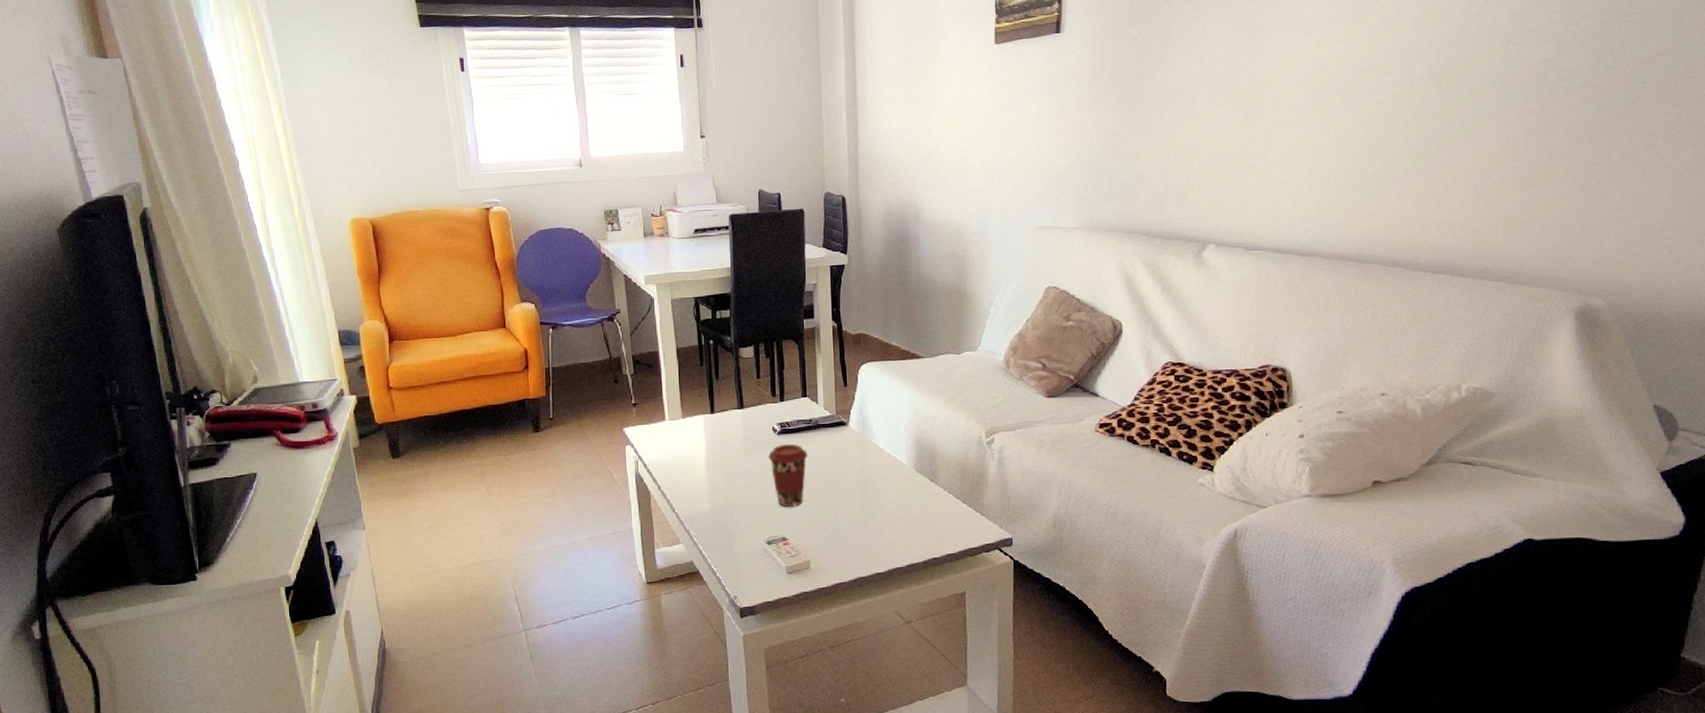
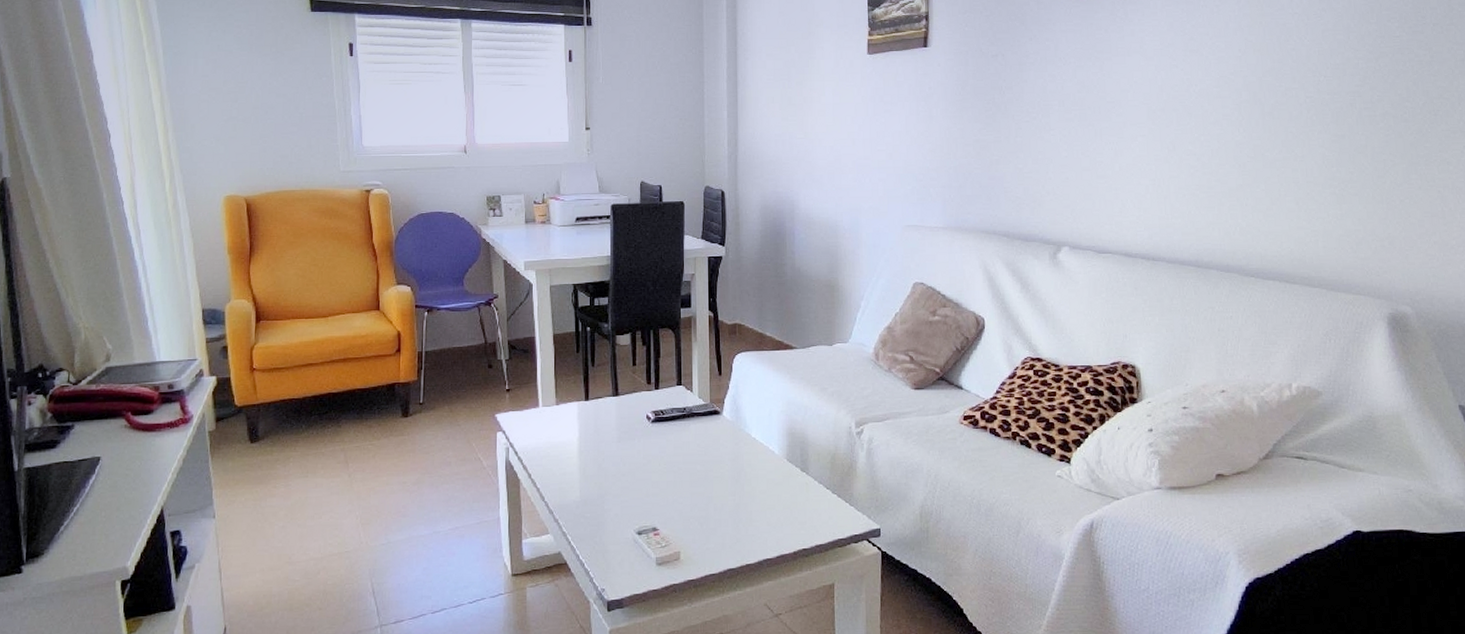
coffee cup: present [768,443,808,507] -> none [642,432,681,496]

